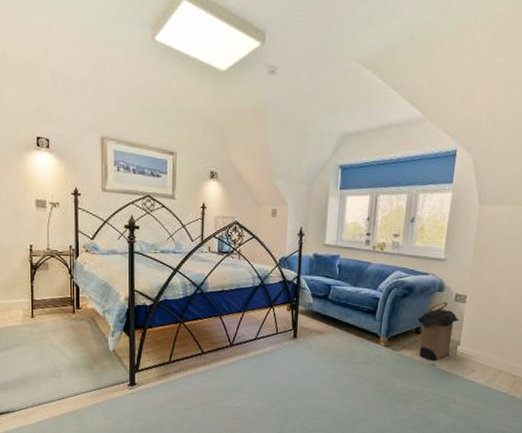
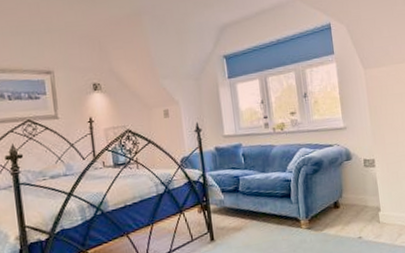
laundry hamper: present [417,302,459,361] -> none [333,170,373,234]

